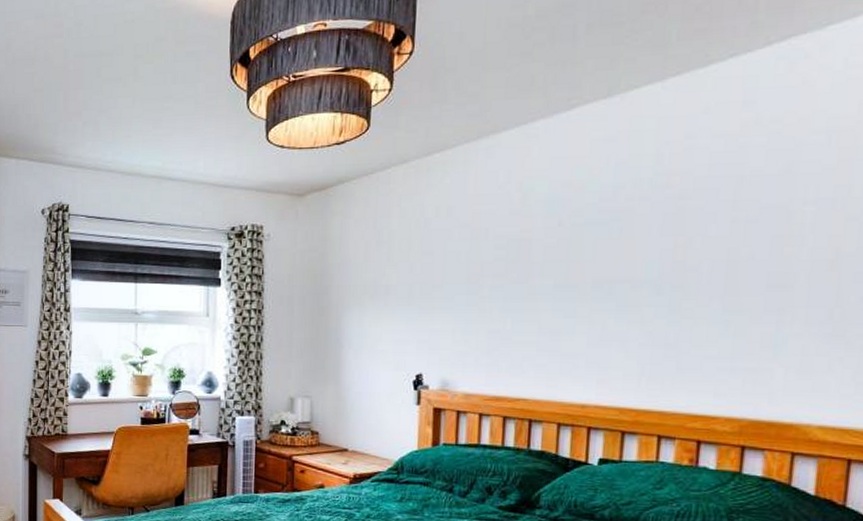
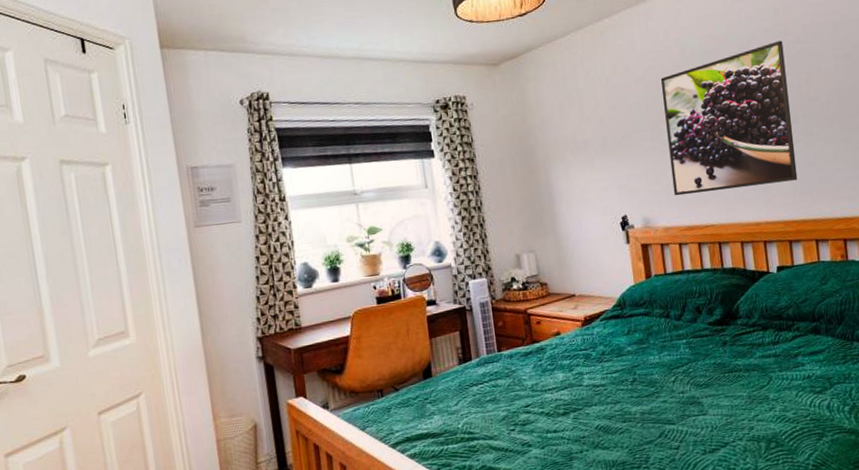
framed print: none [483,194,662,362] -> present [660,40,798,196]

